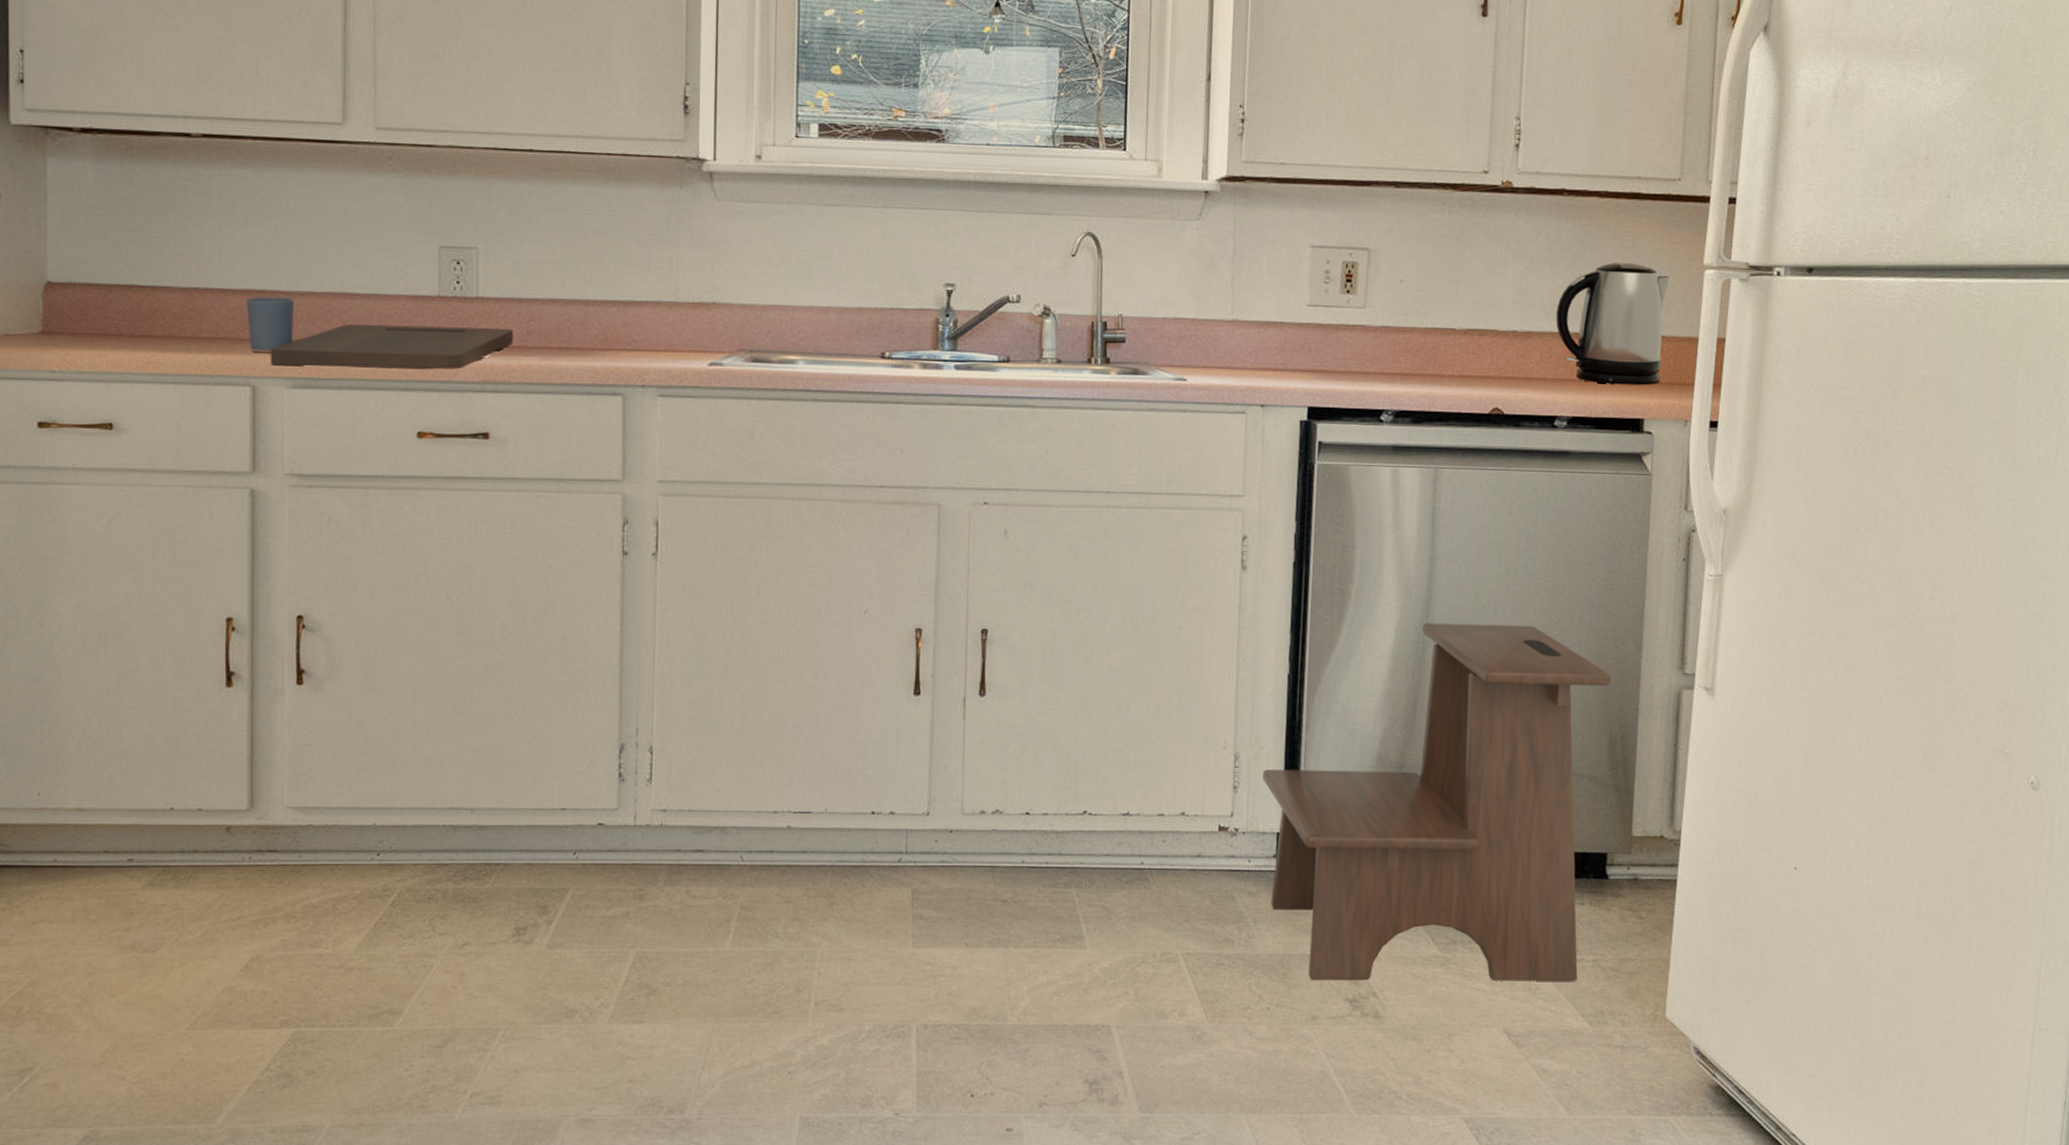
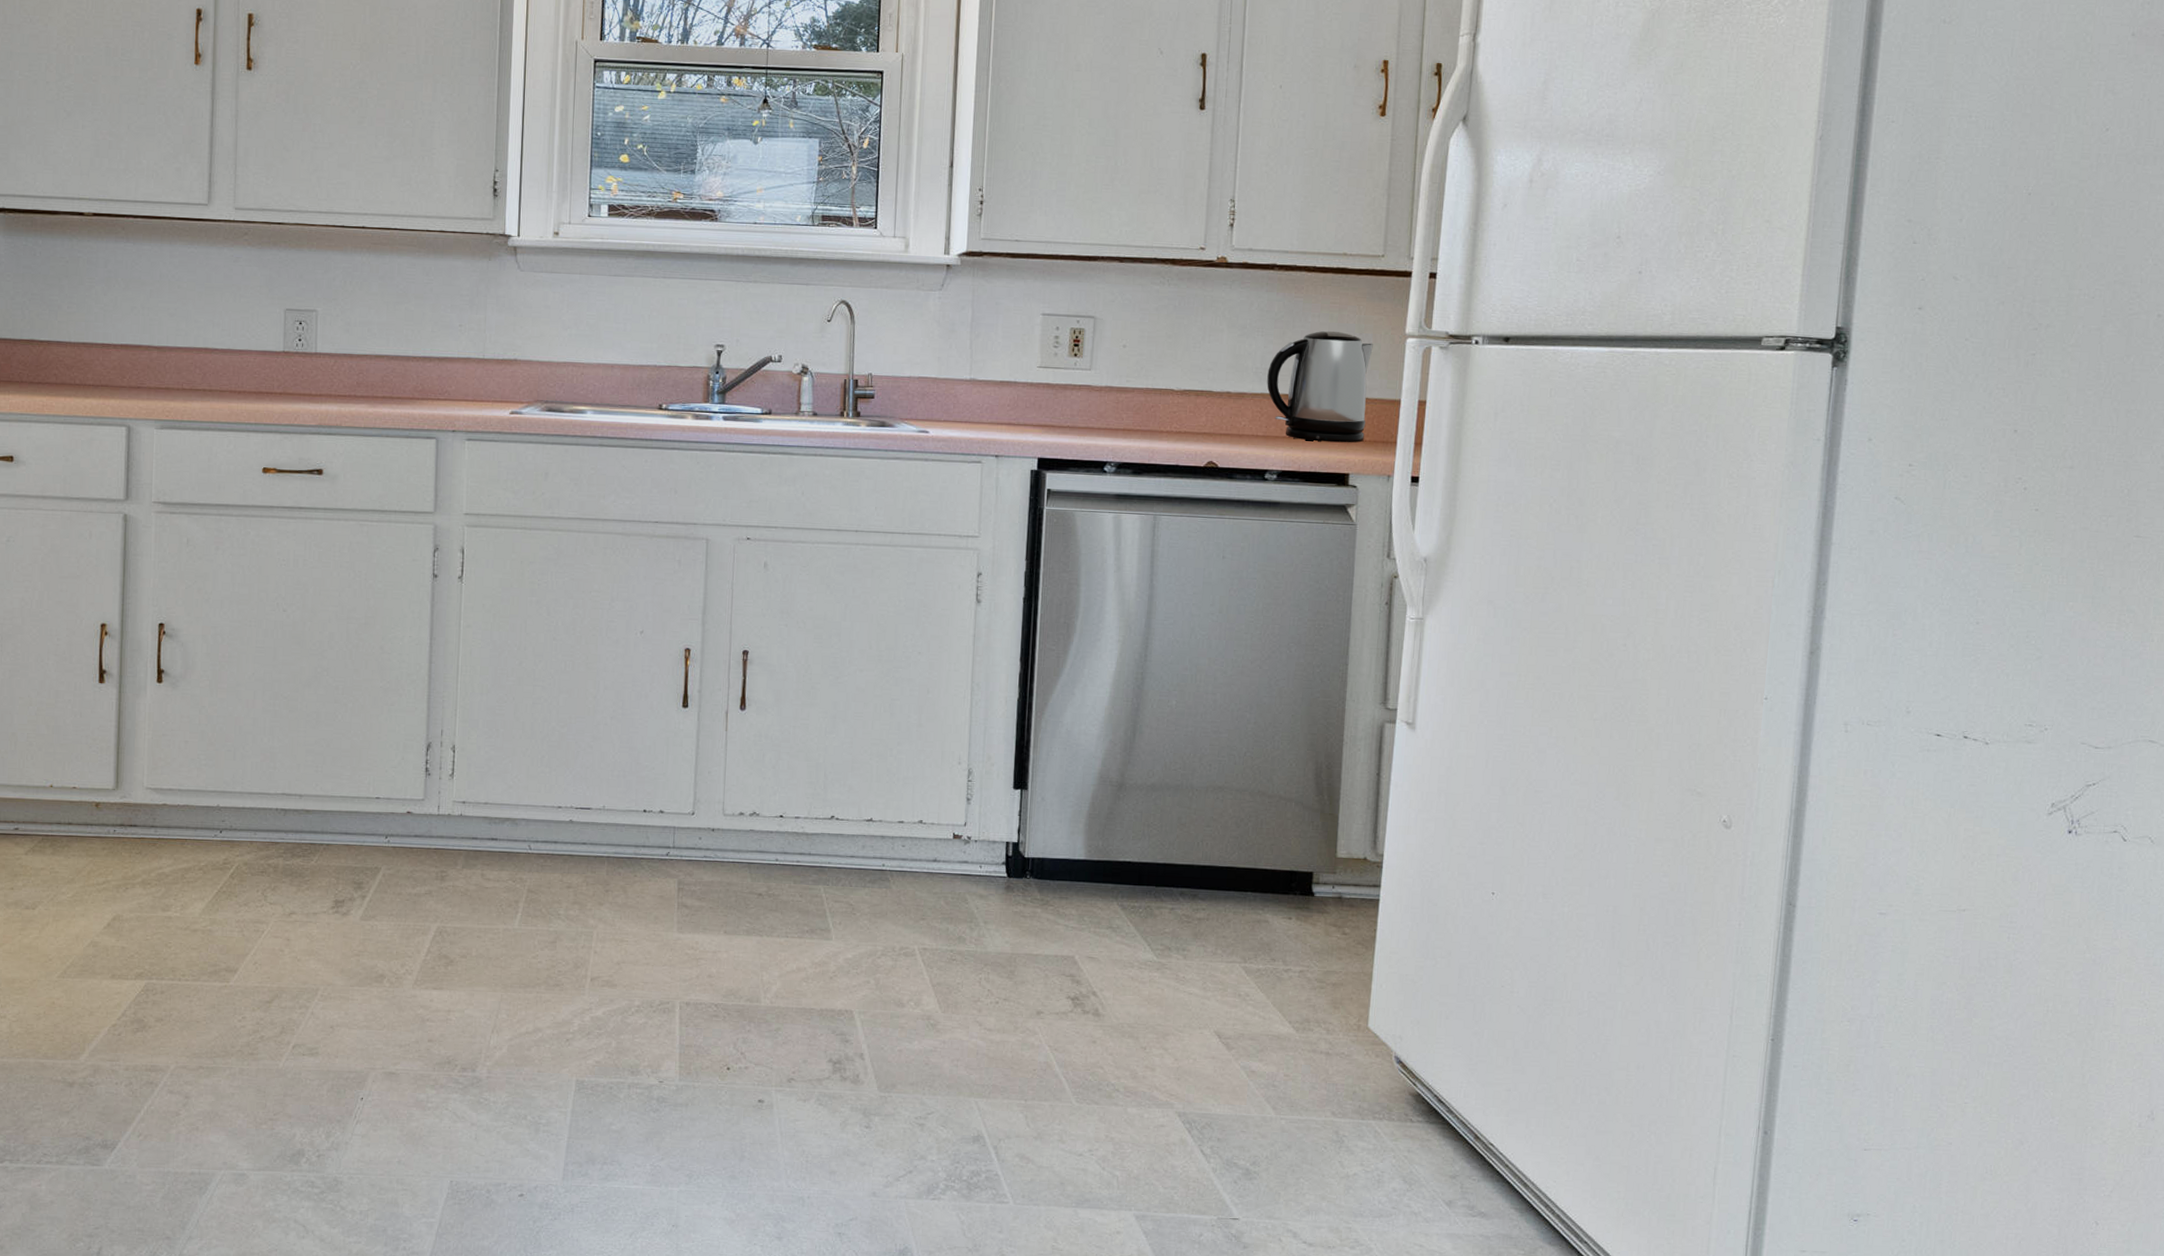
mug: present [246,296,294,354] -> none [125,350,164,399]
cutting board: present [270,324,513,370] -> none [143,374,345,415]
step stool: present [1263,623,1613,981] -> none [994,655,1319,990]

